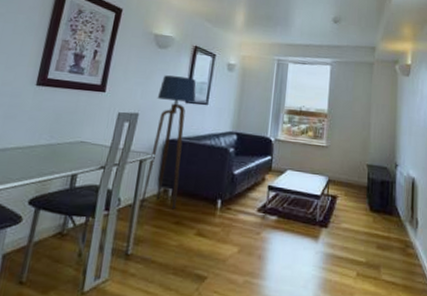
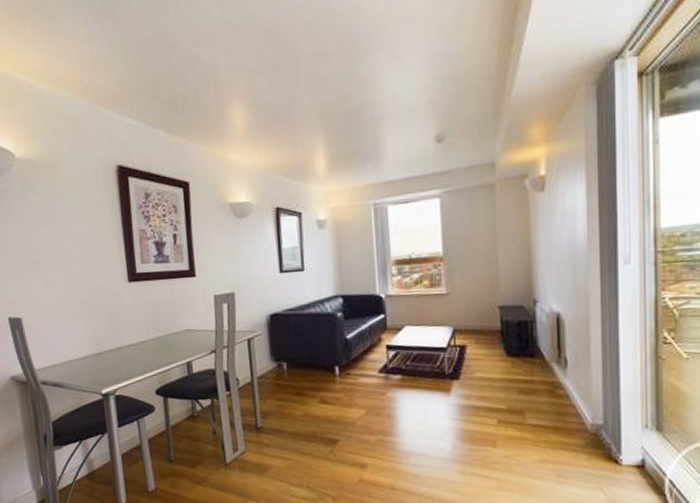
floor lamp: present [140,75,196,210] -> none [249,244,293,383]

